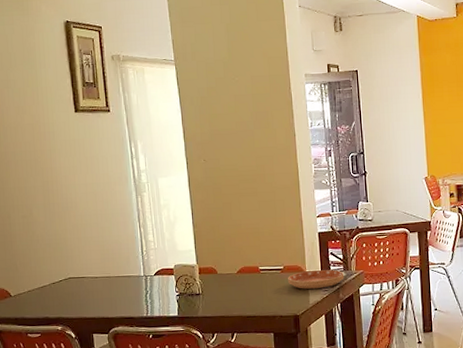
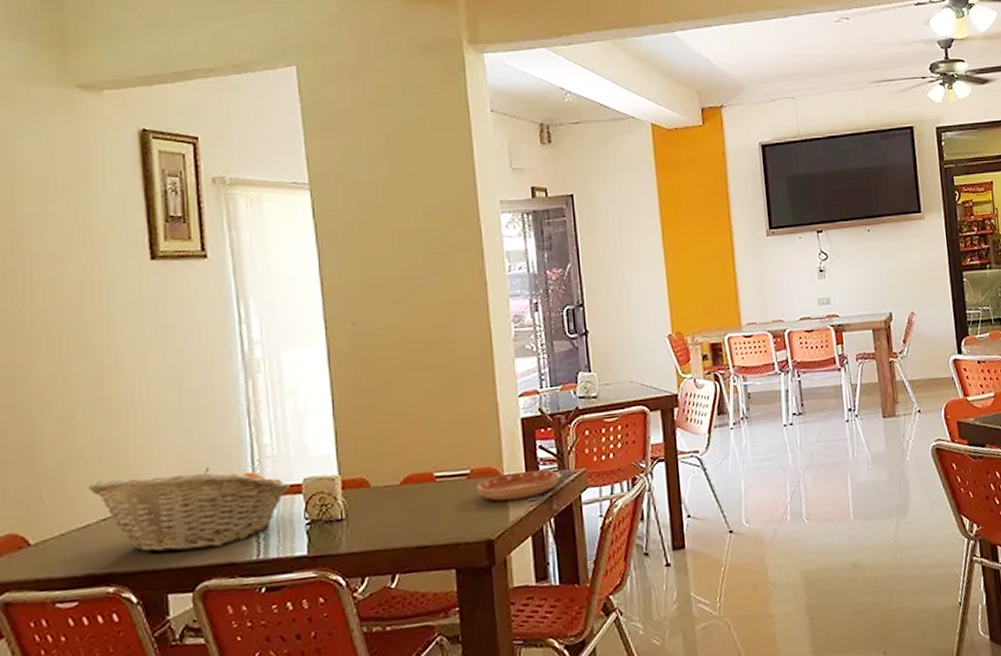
fruit basket: none [44,254,166,308] -> present [89,468,290,553]

